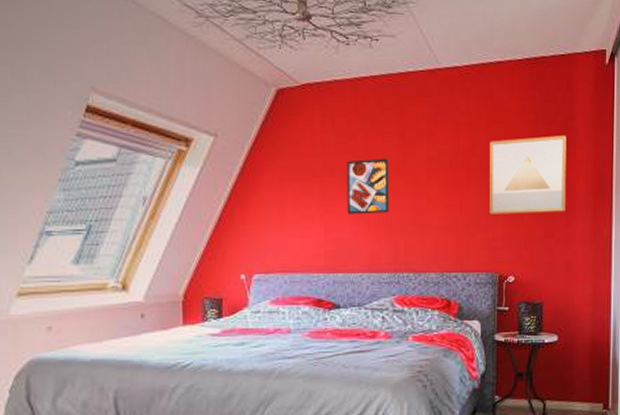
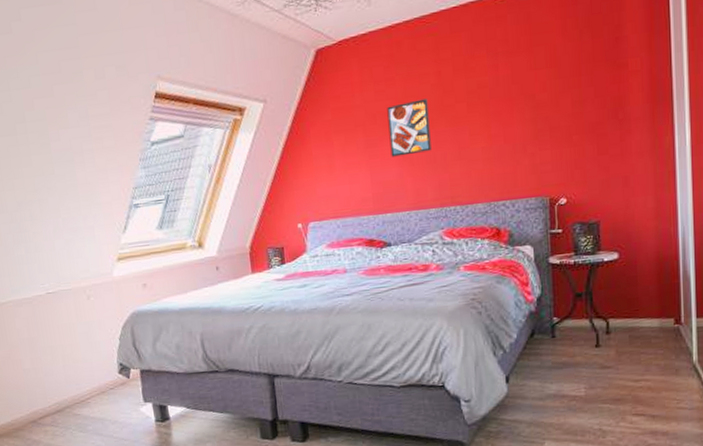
wall art: present [489,135,566,214] -> none [531,46,619,139]

